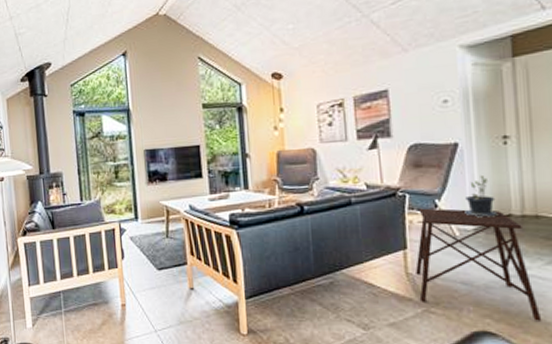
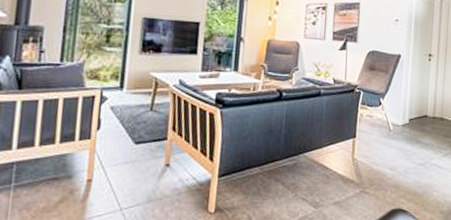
side table: present [415,208,542,321] -> none [359,104,436,201]
potted plant: present [465,176,498,218] -> none [398,83,419,117]

